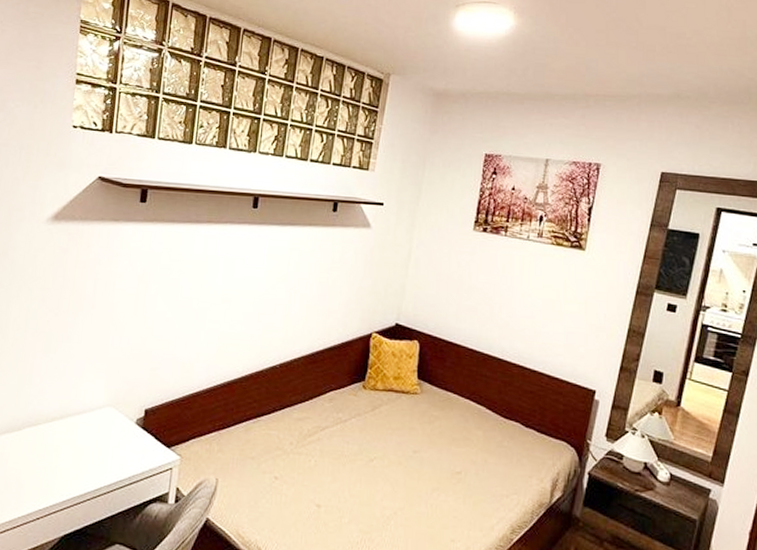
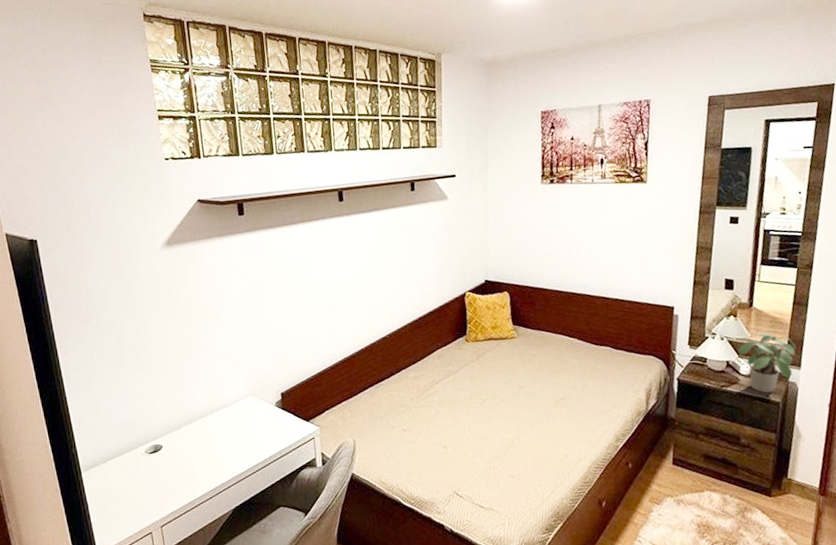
potted plant: none [659,438,721,508] -> present [738,333,796,393]

